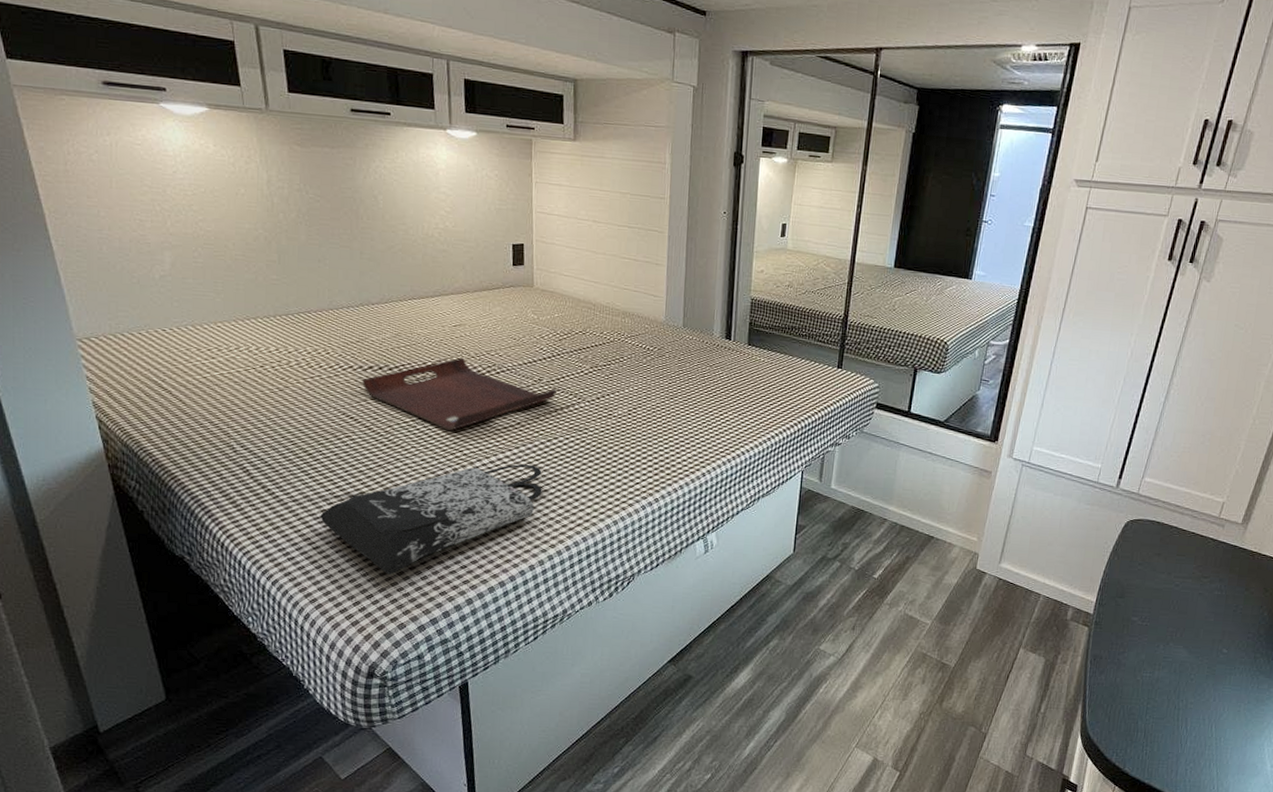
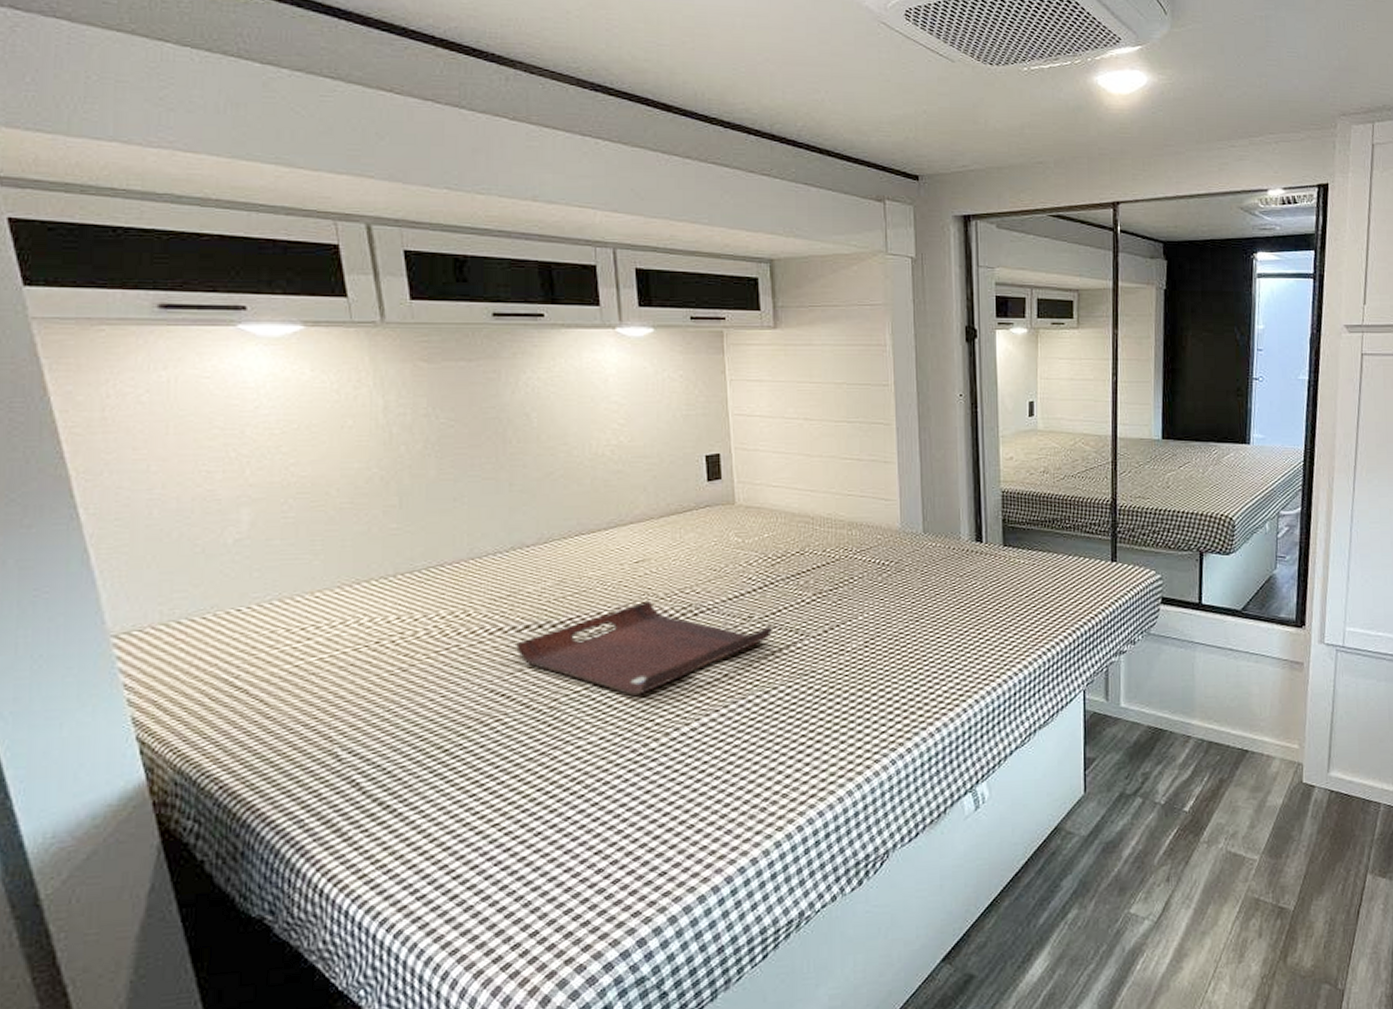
tote bag: present [320,464,542,575] -> none [461,726,762,900]

